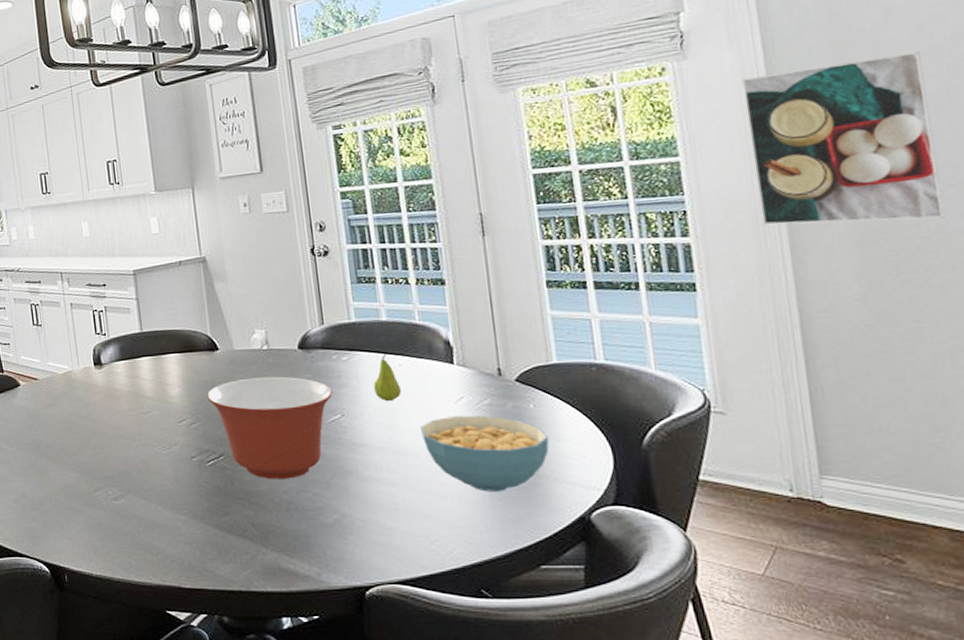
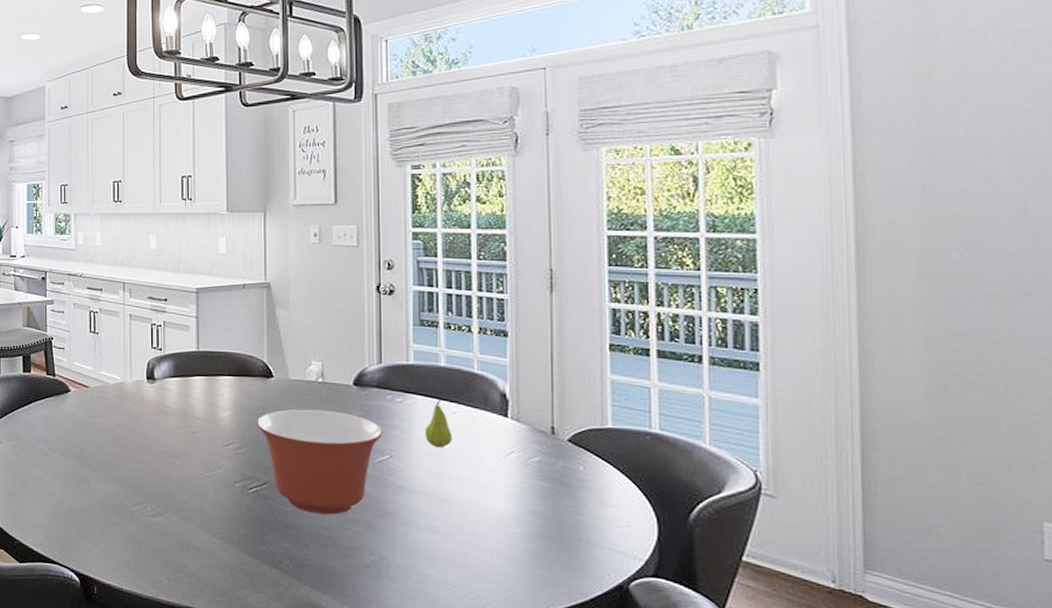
cereal bowl: present [419,415,550,492] -> none [467,470,596,551]
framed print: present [742,52,945,225] -> none [828,155,1017,325]

